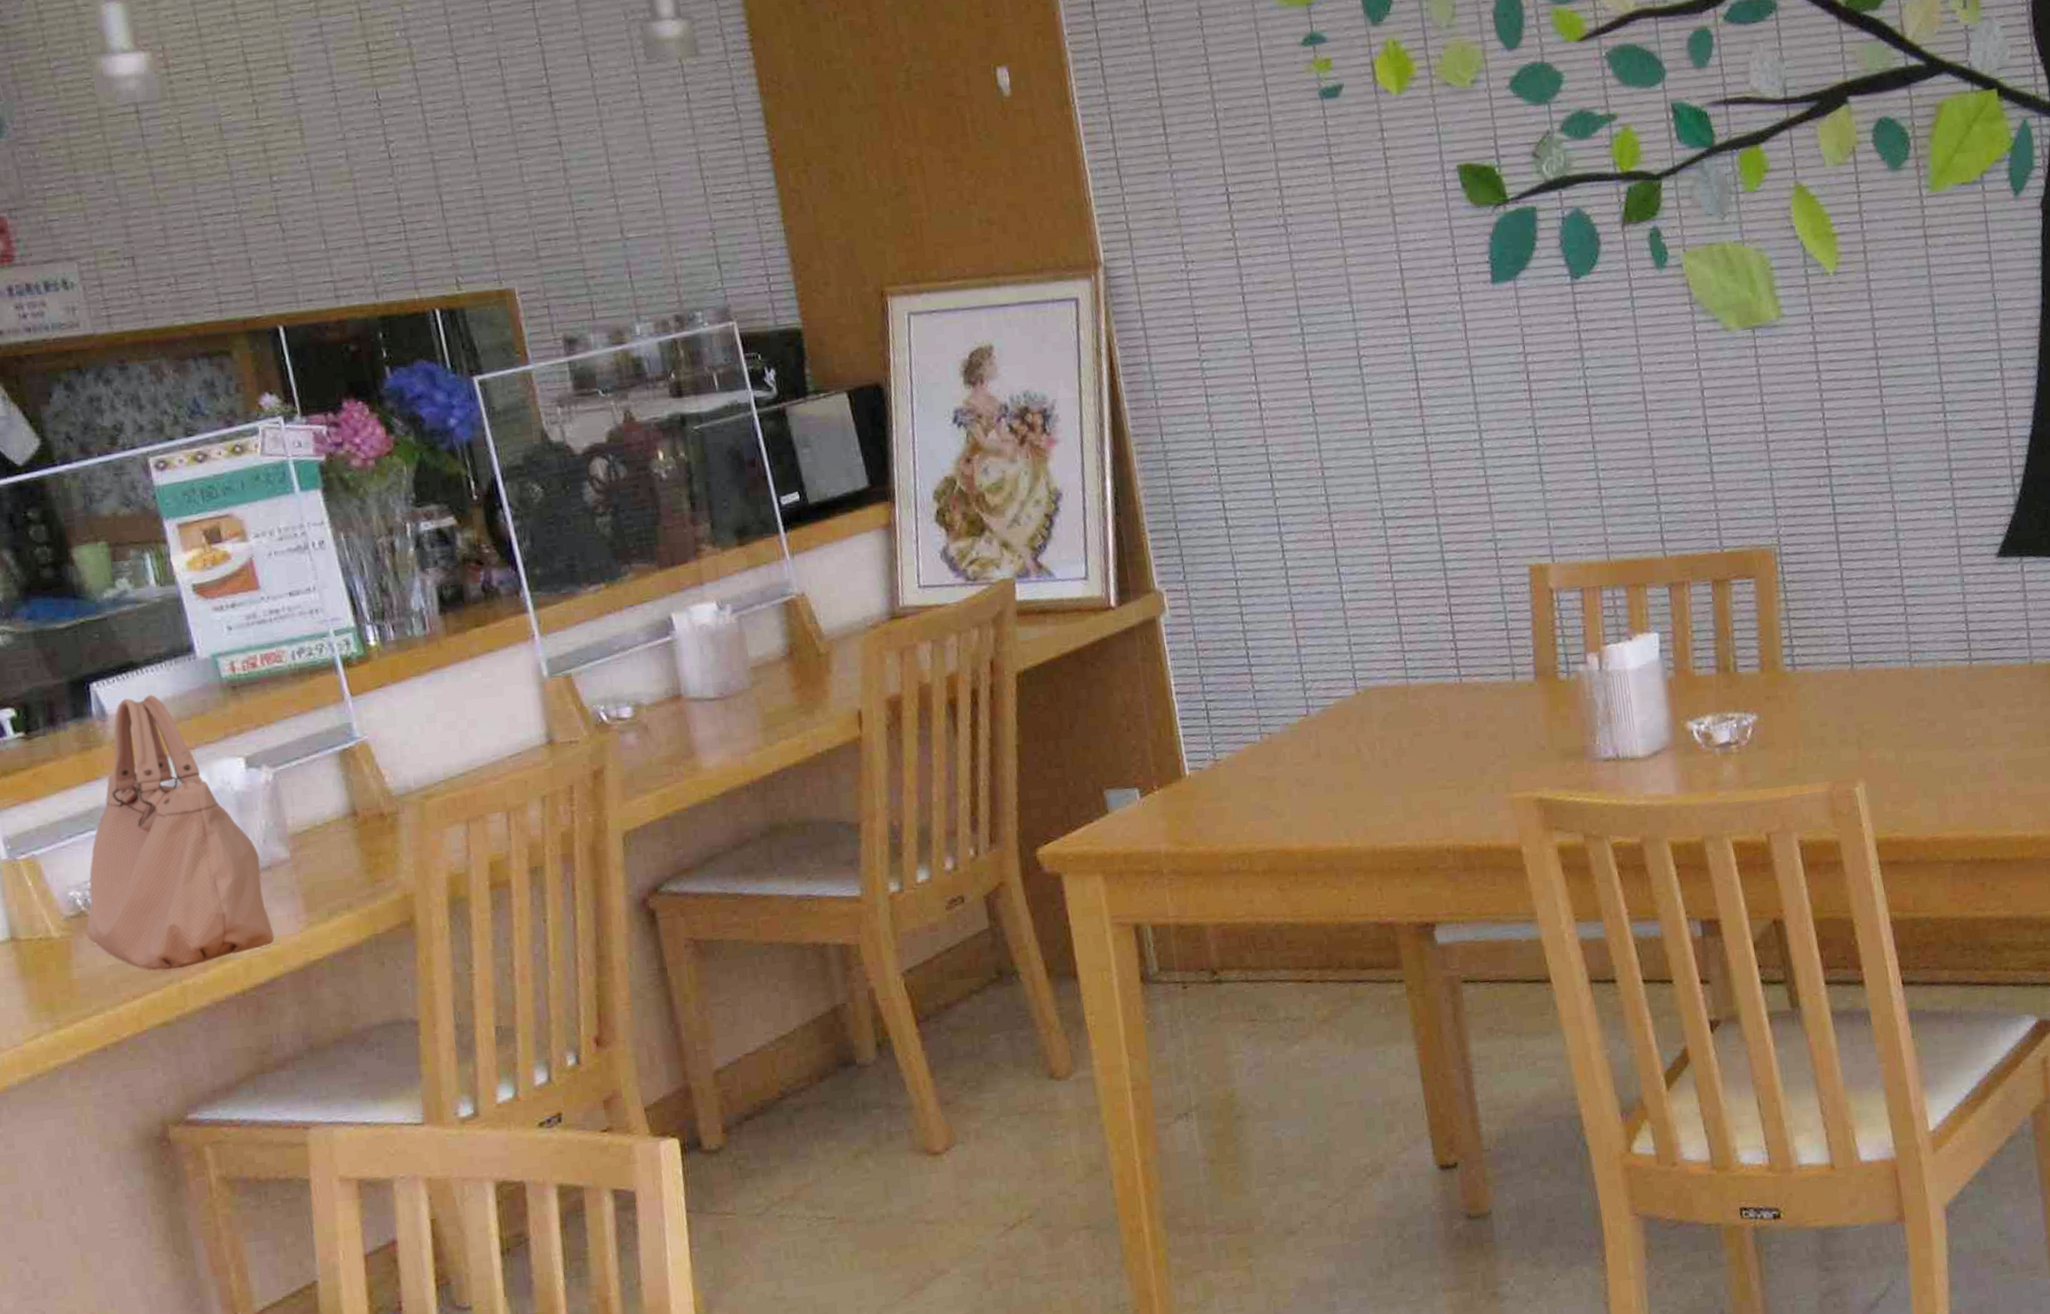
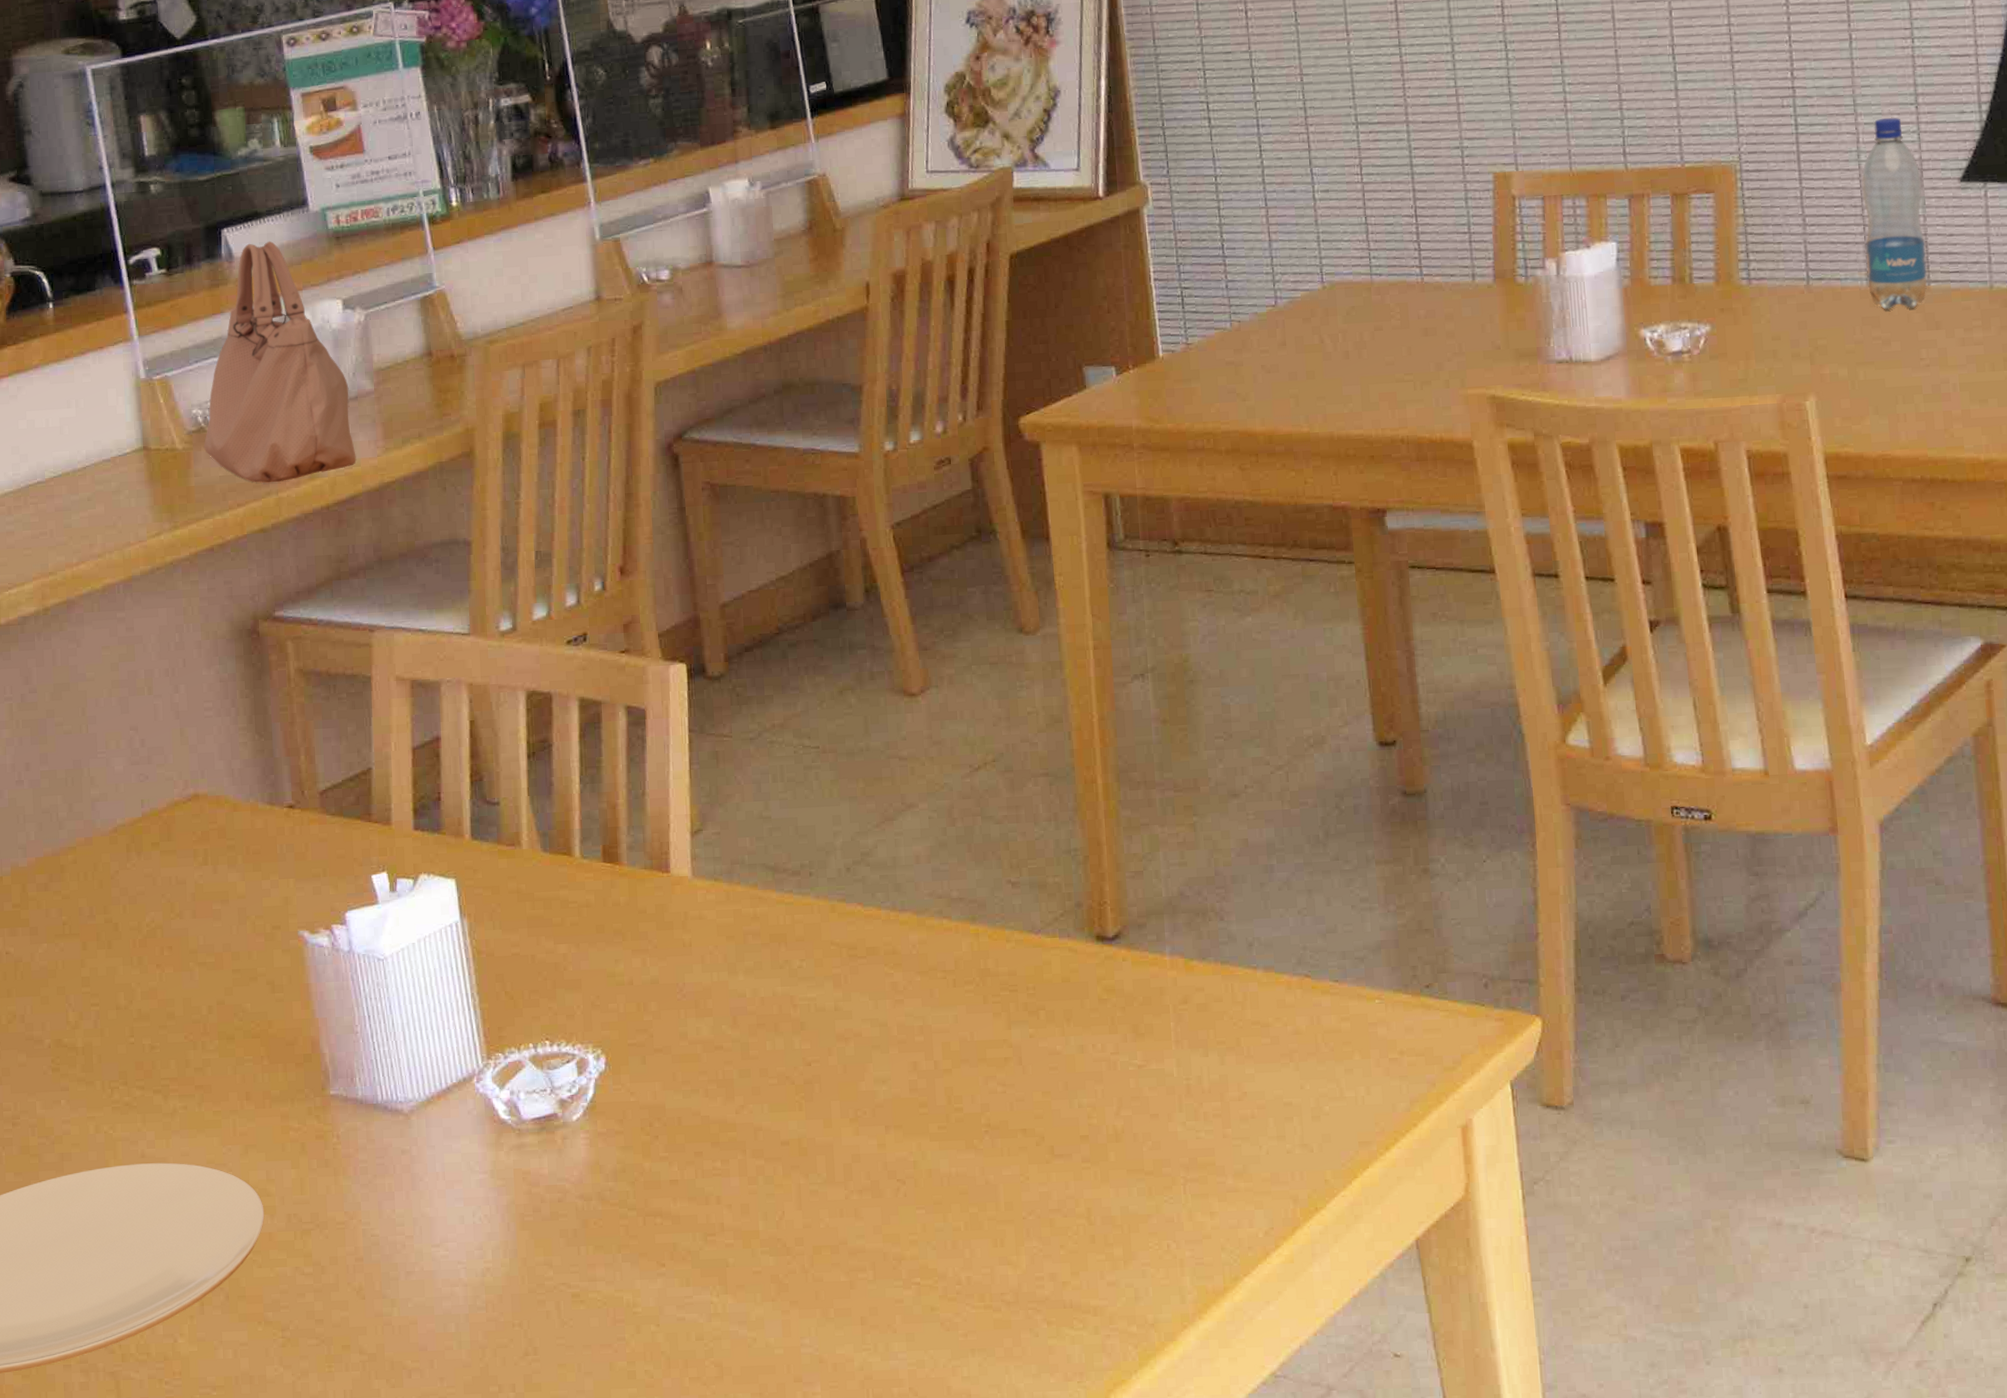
bottle: none [1900,494,1969,692] -> present [1861,117,1927,311]

